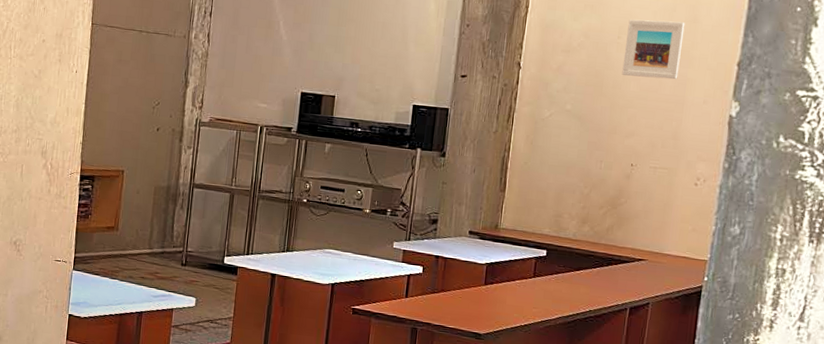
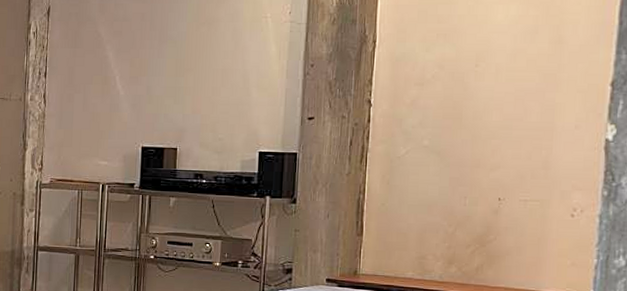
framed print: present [622,19,685,80] -> none [482,44,549,106]

